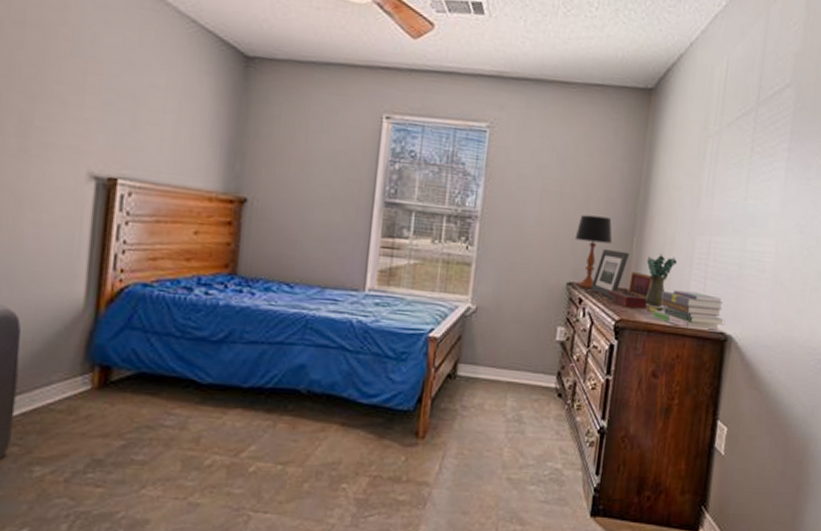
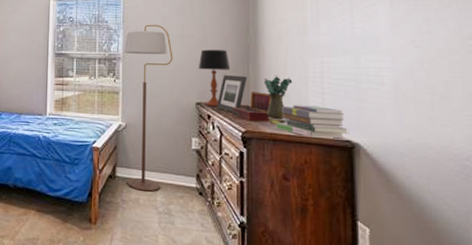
floor lamp: none [470,173,547,395] -> present [123,24,173,192]

